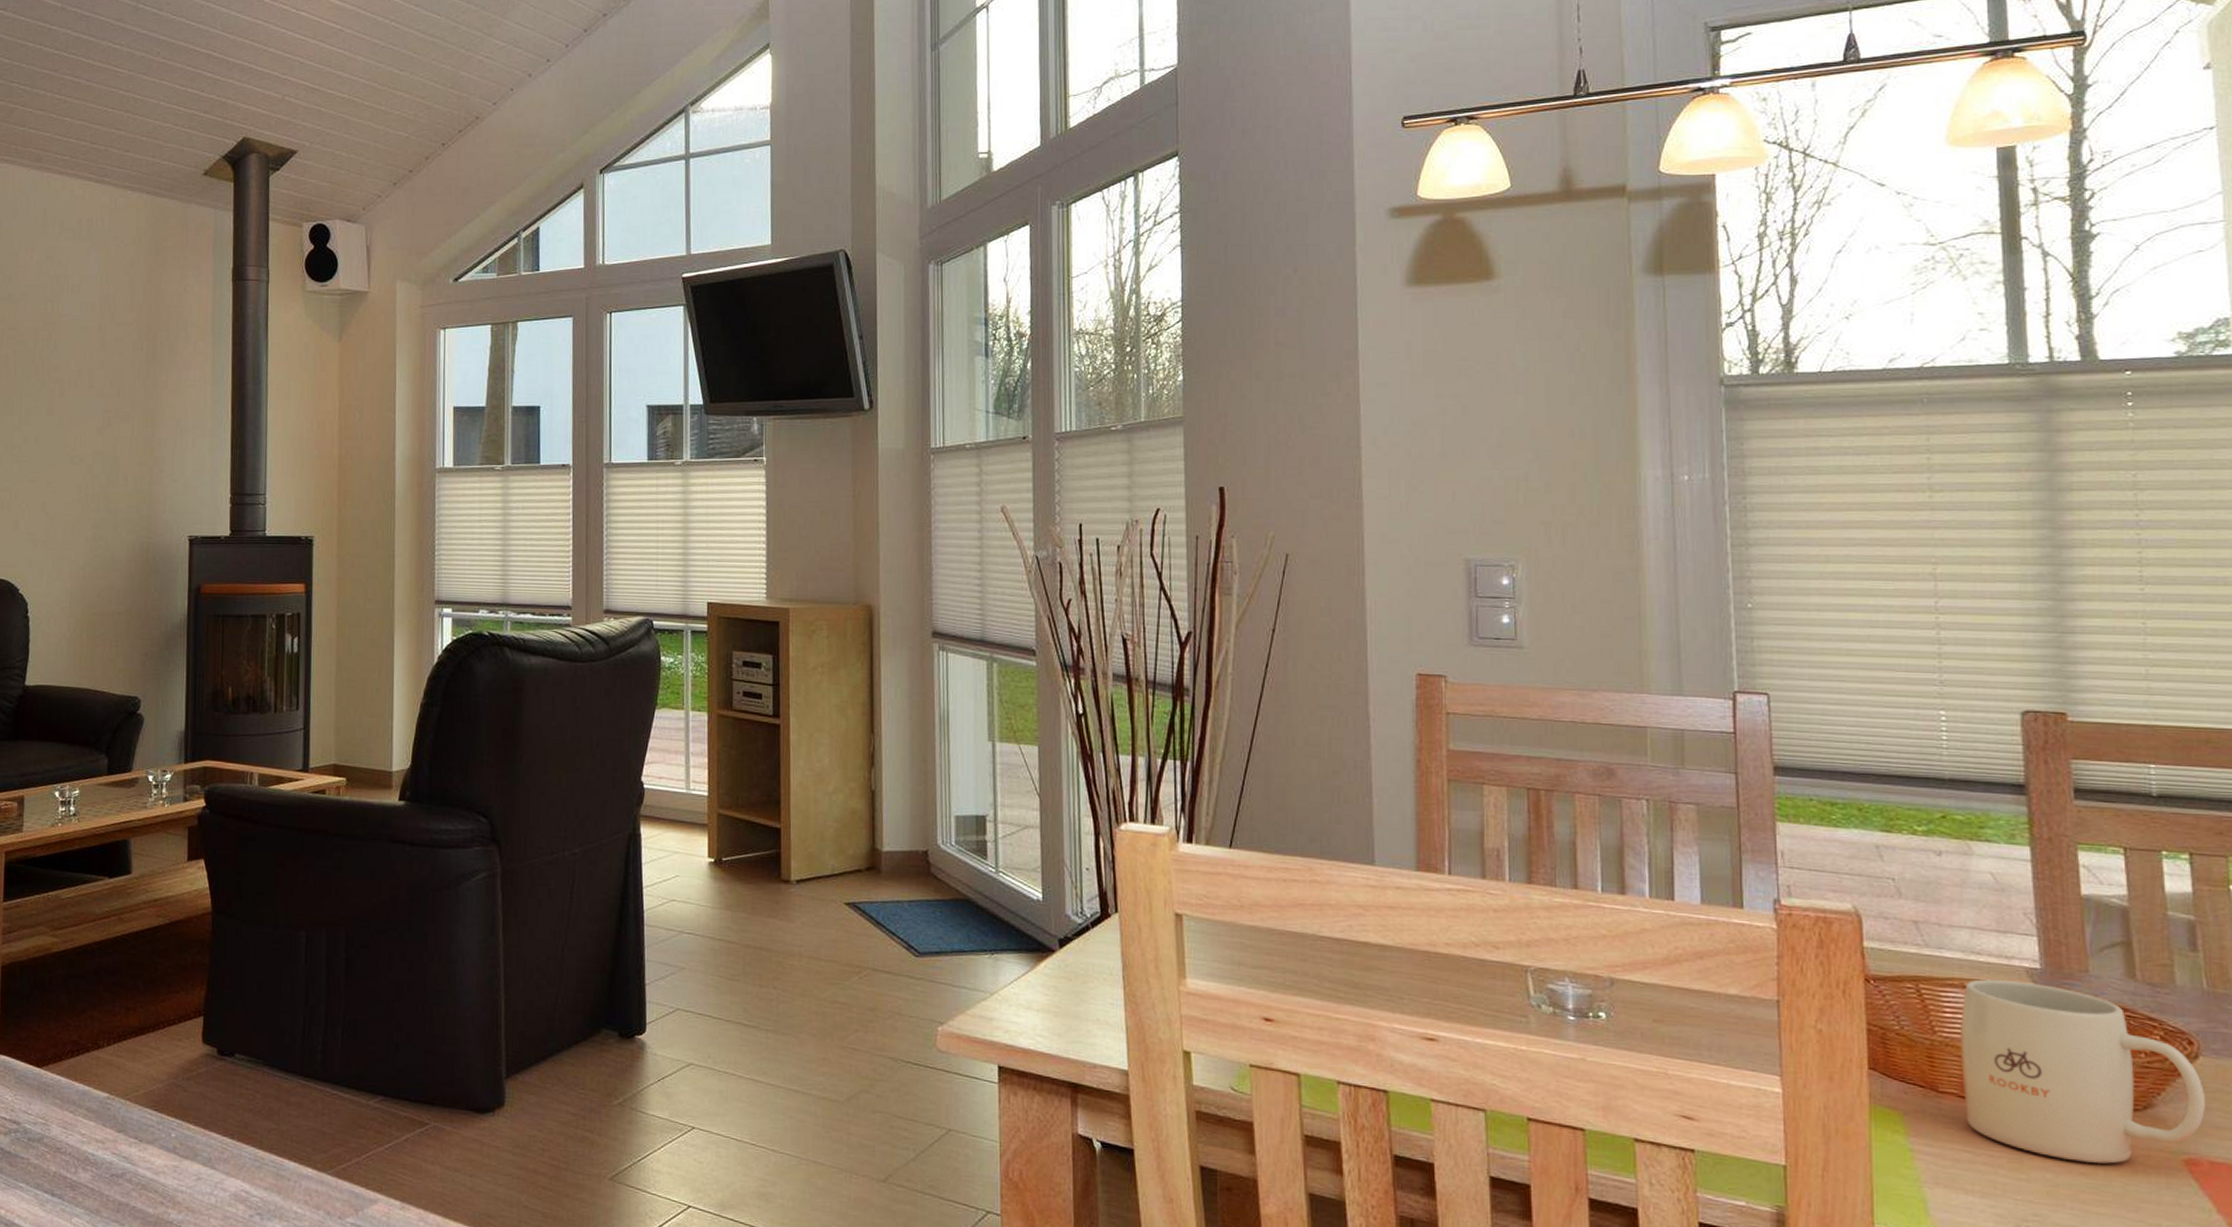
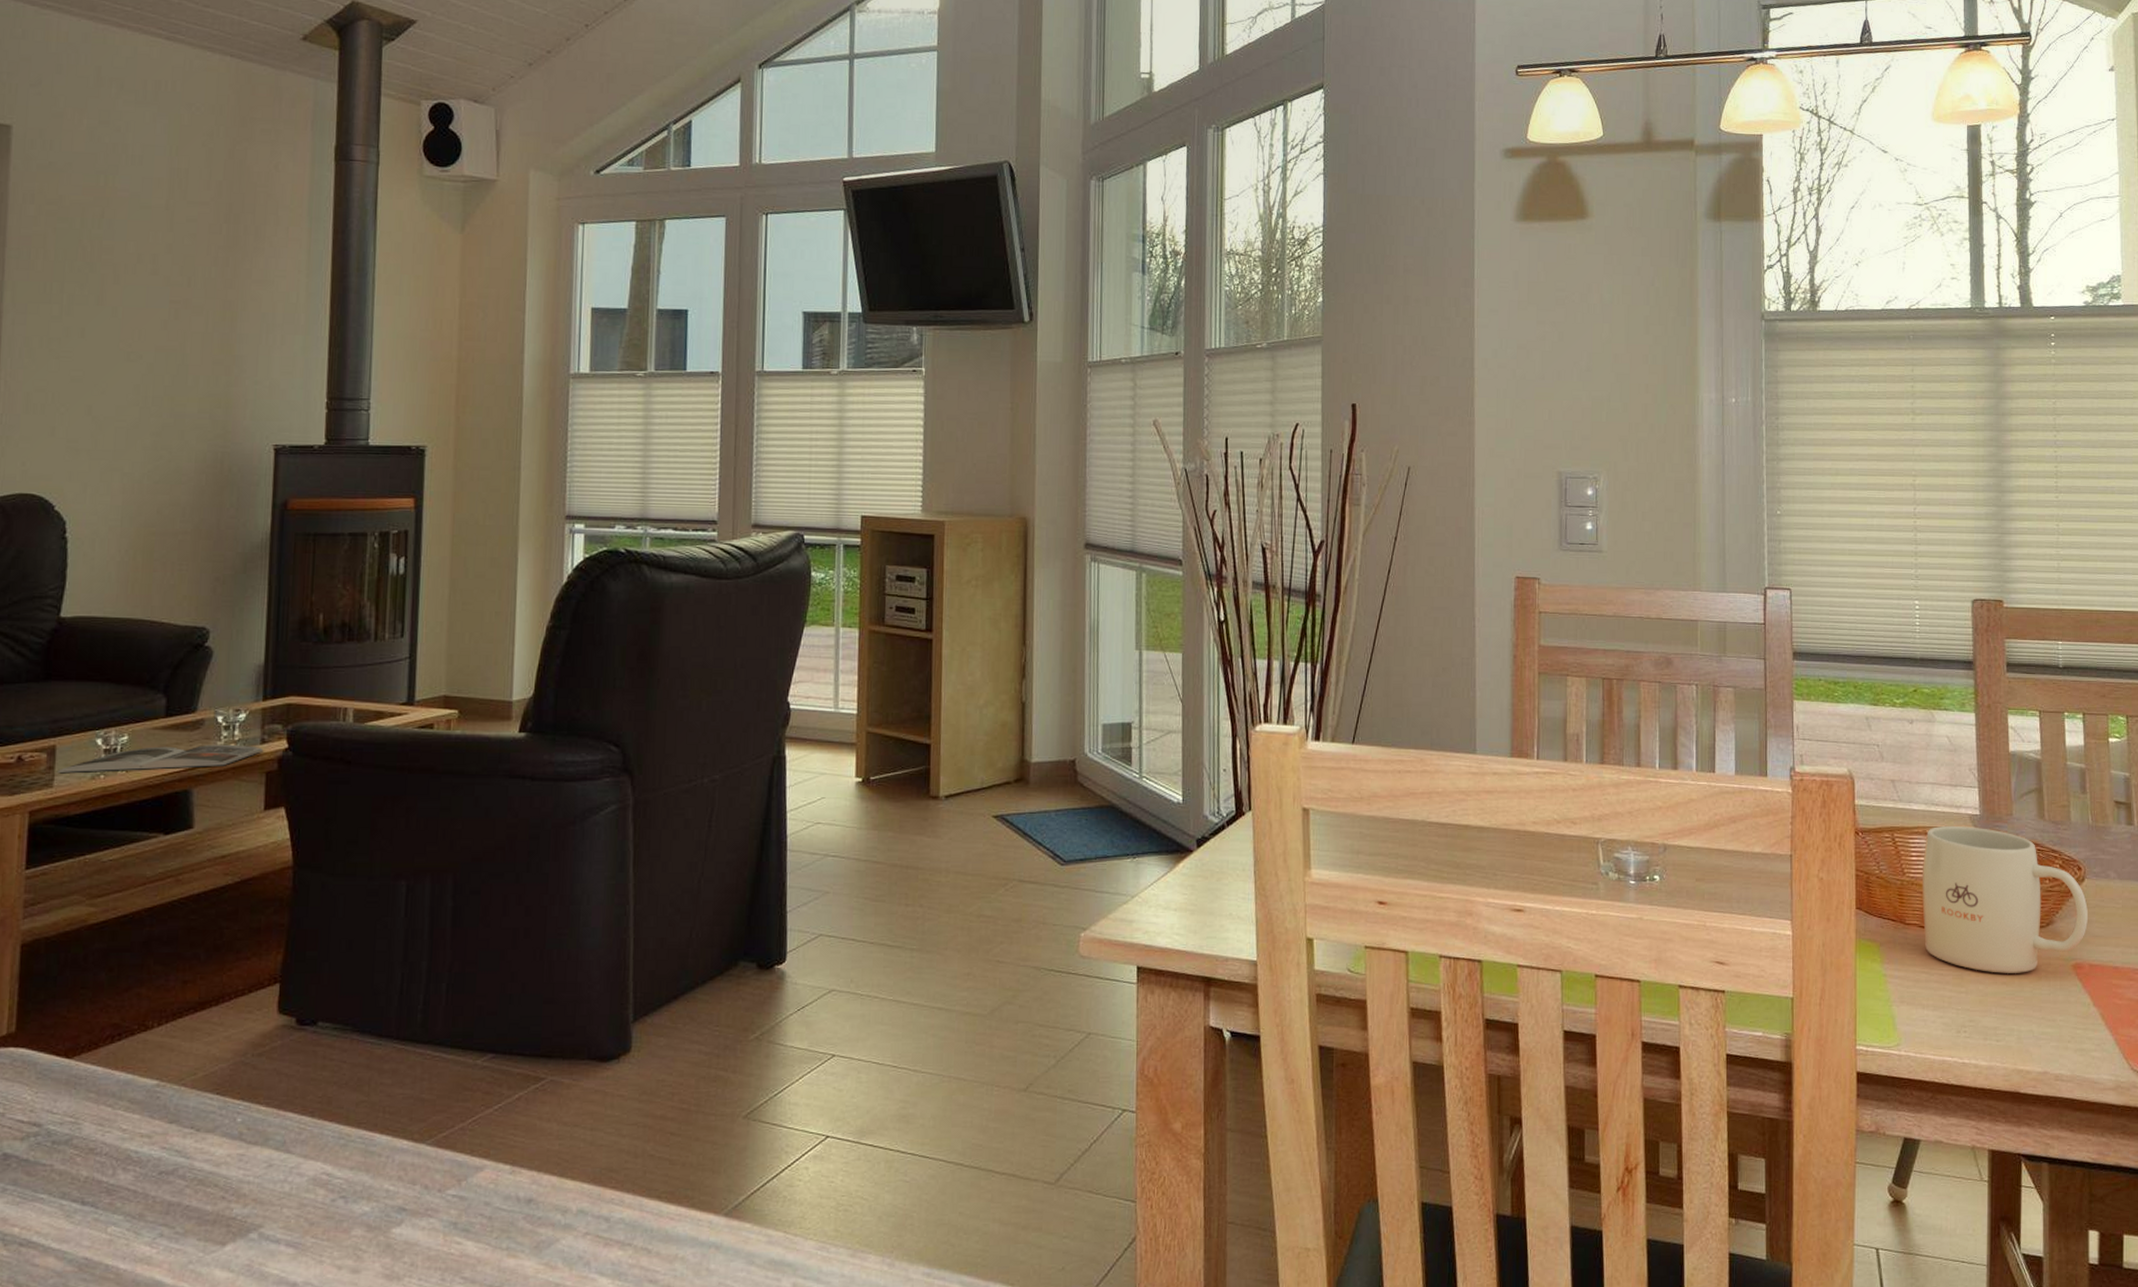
magazine: none [25,800,186,820] -> present [56,744,264,772]

